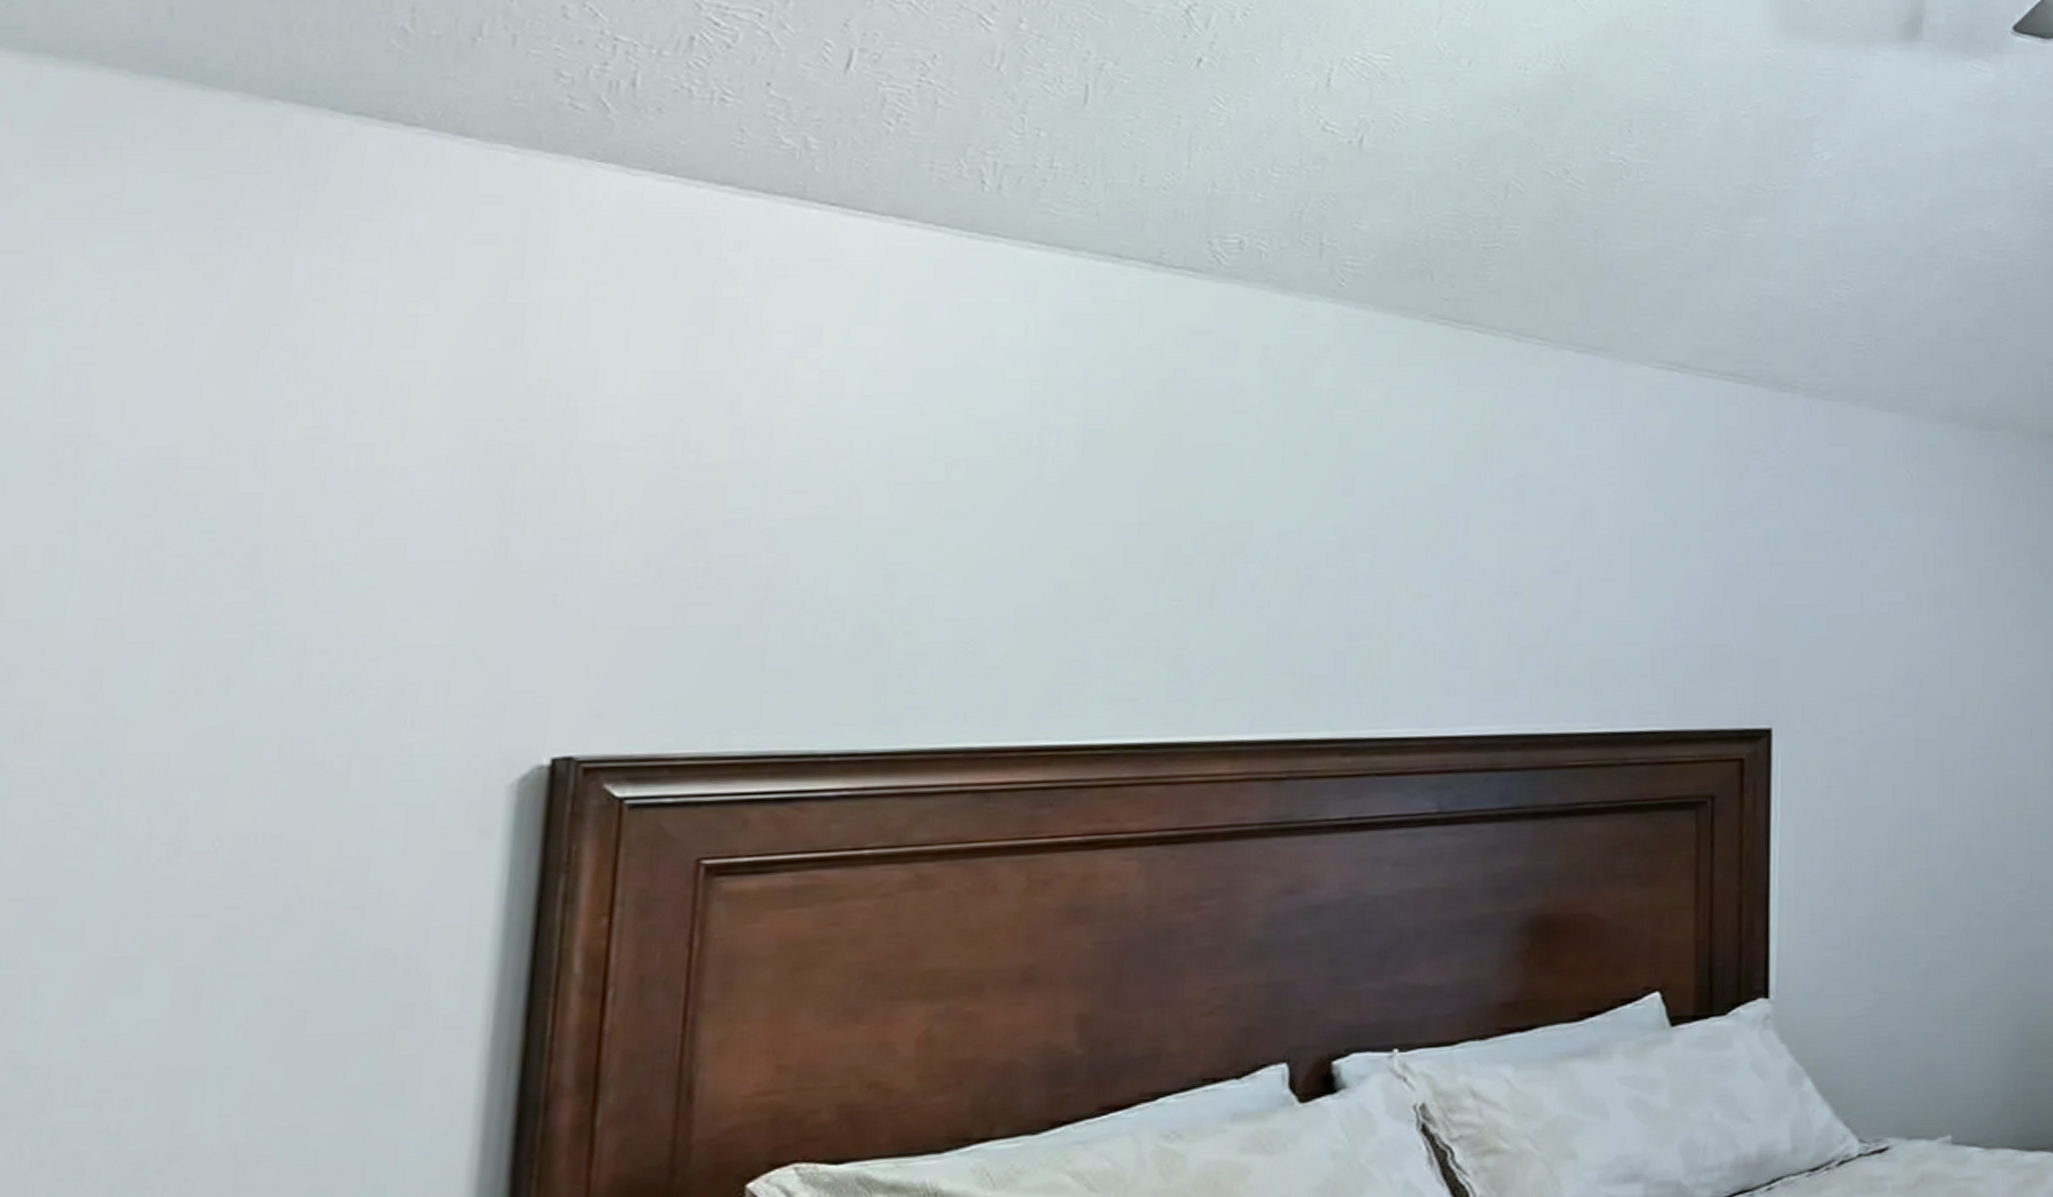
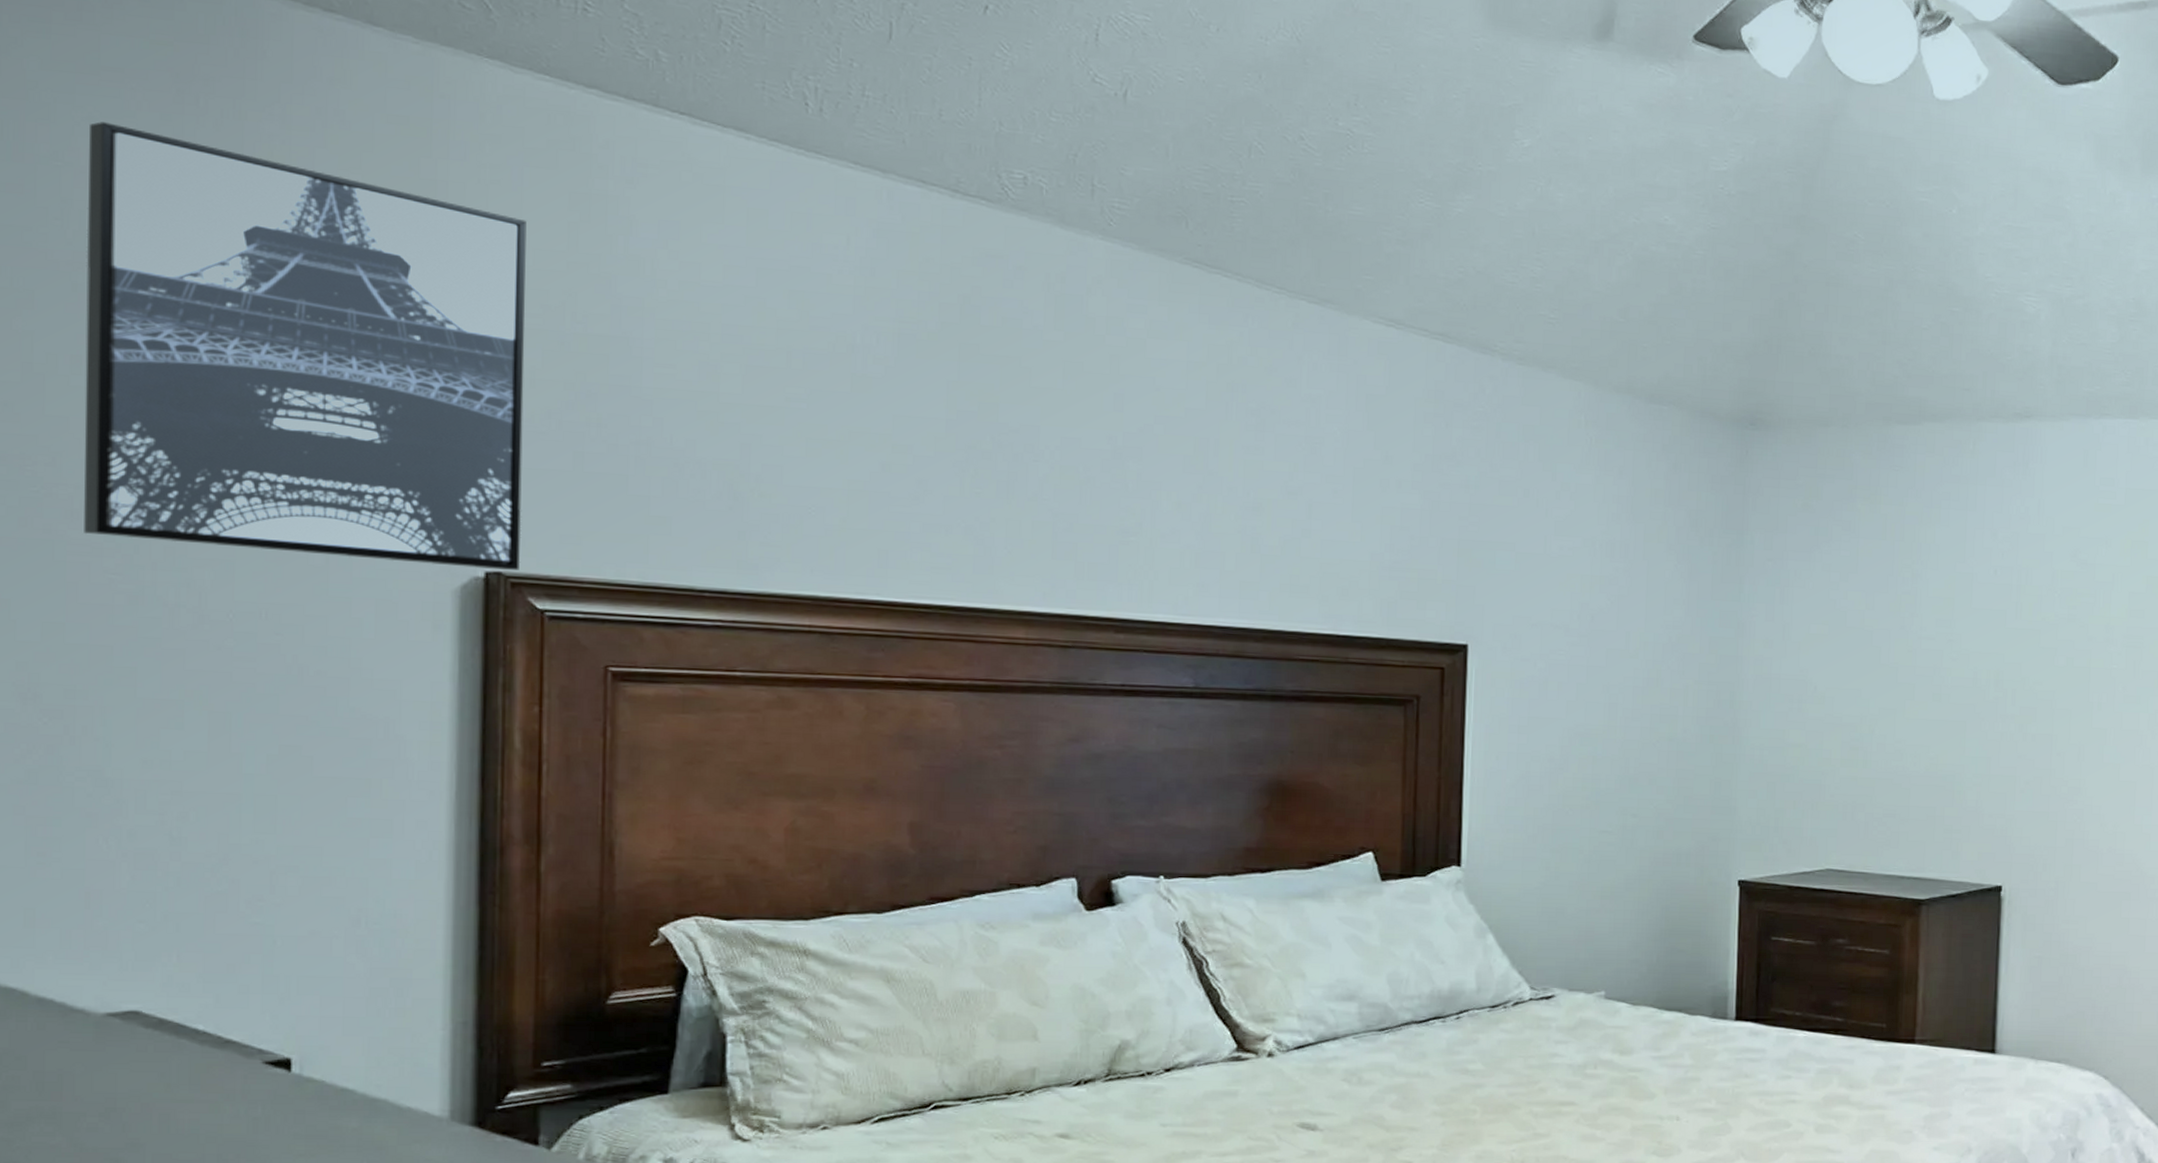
wall art: none [36,271,635,762] -> present [84,122,527,571]

